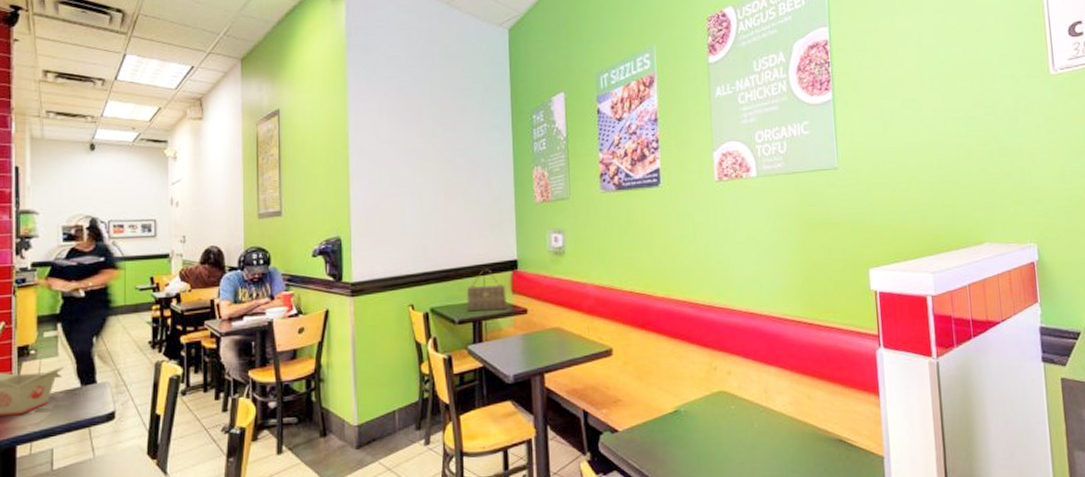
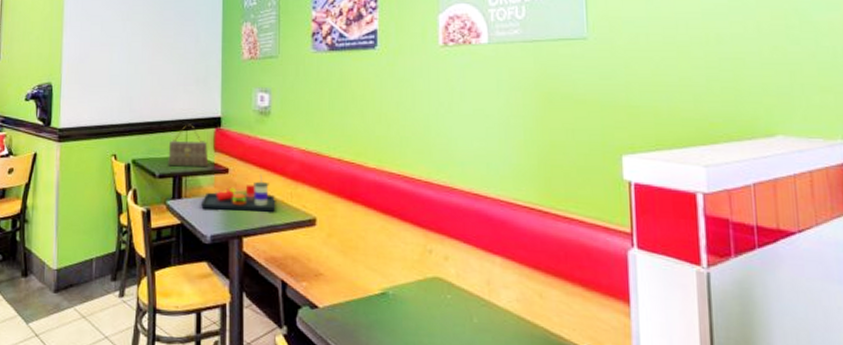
food tray: none [502,311,574,350] -> present [201,174,275,212]

